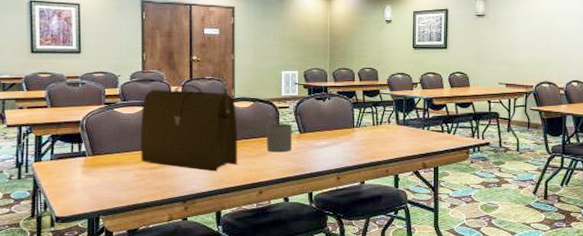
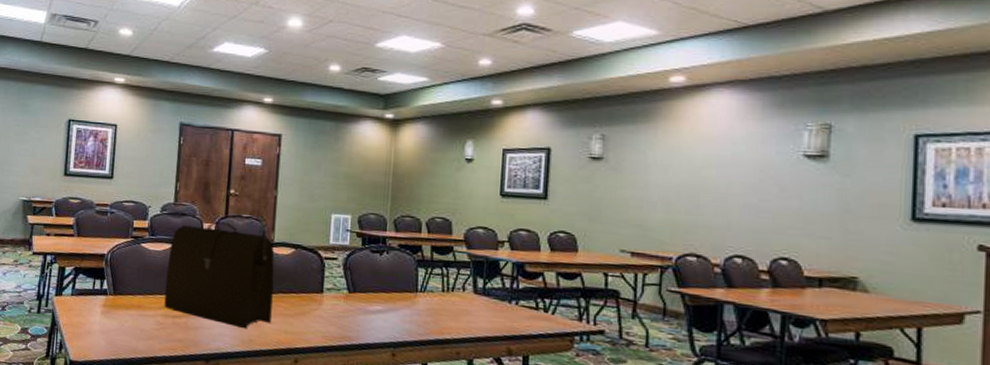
mug: present [267,123,292,153] -> none [307,277,339,315]

